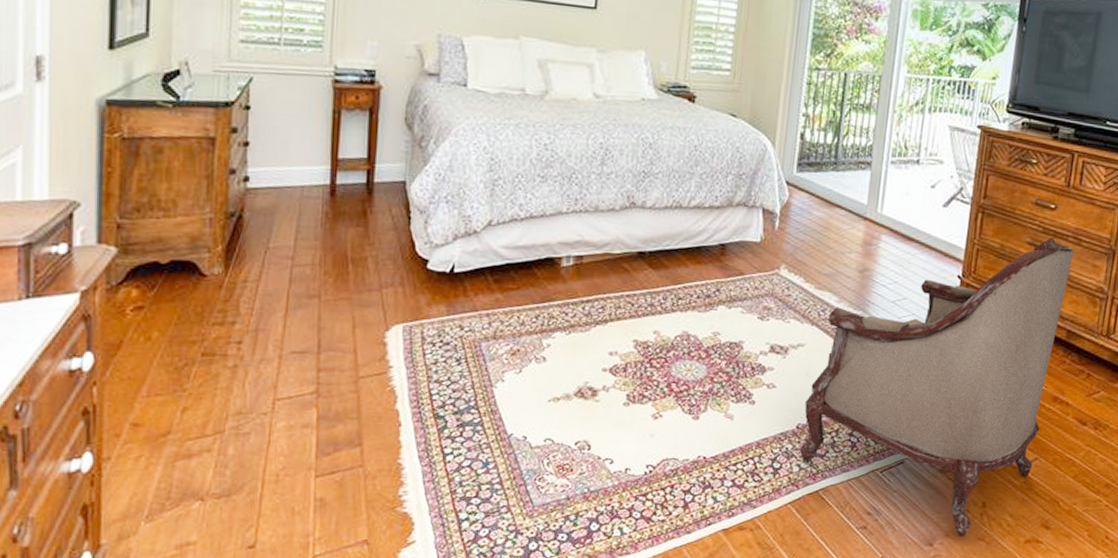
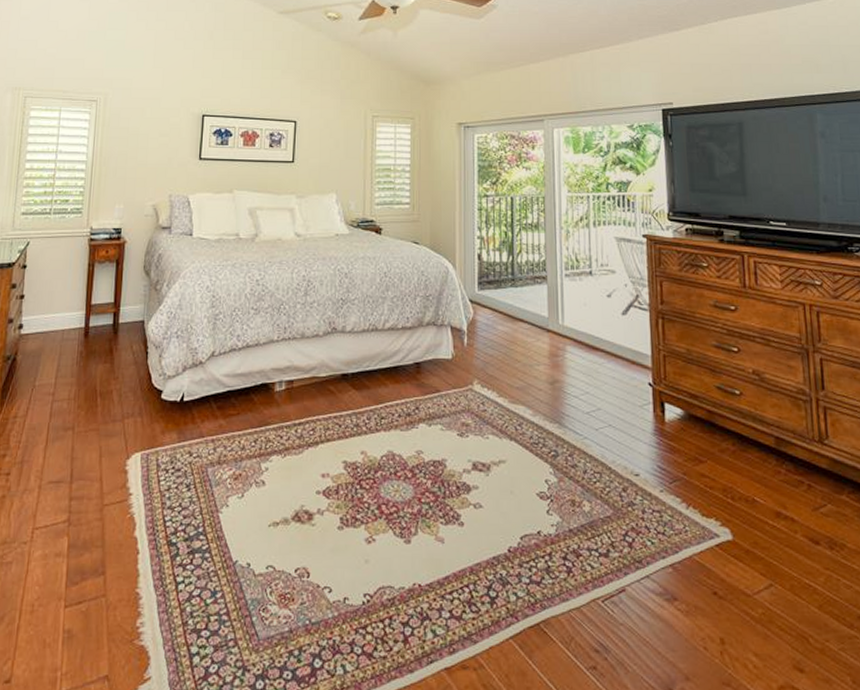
armchair: present [799,237,1075,537] -> none [514,339,769,681]

